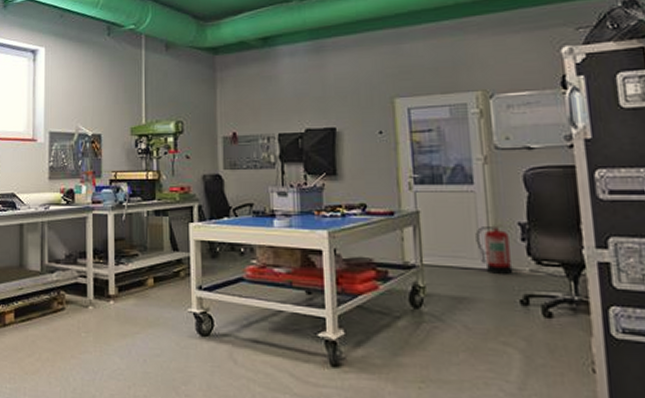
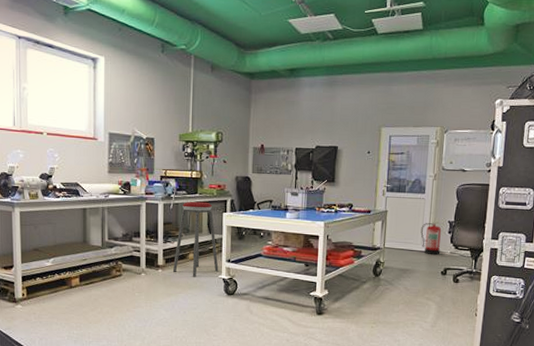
music stool: none [127,209,187,311] -> present [172,201,219,277]

